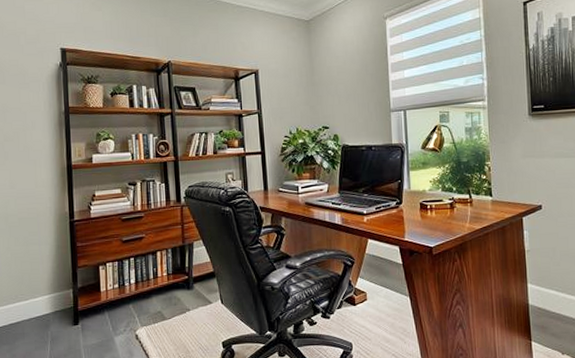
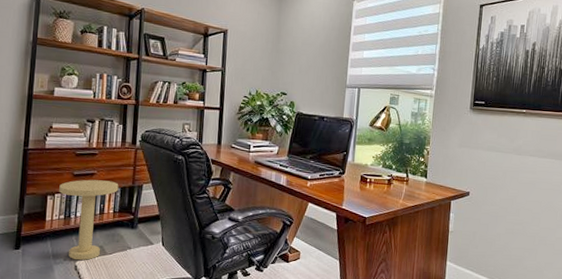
side table: none [110,243,169,329] -> present [59,179,119,261]

